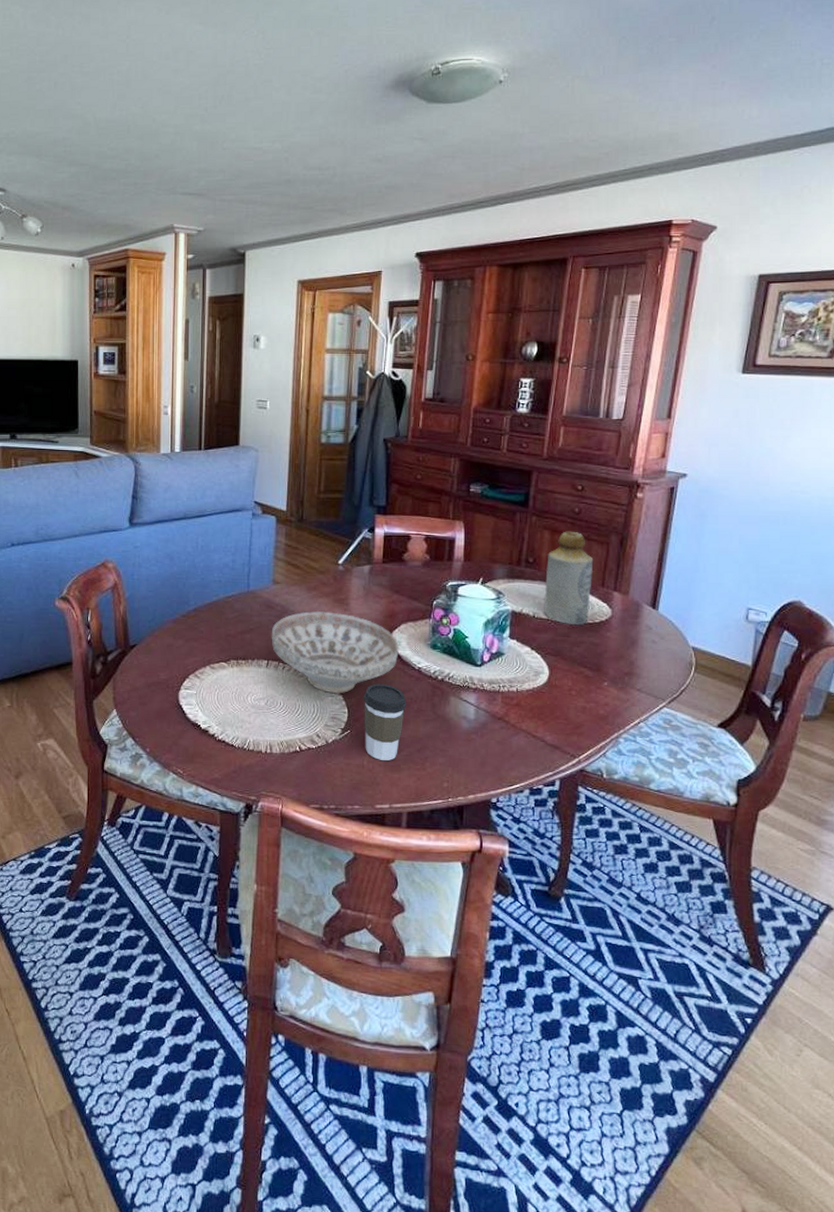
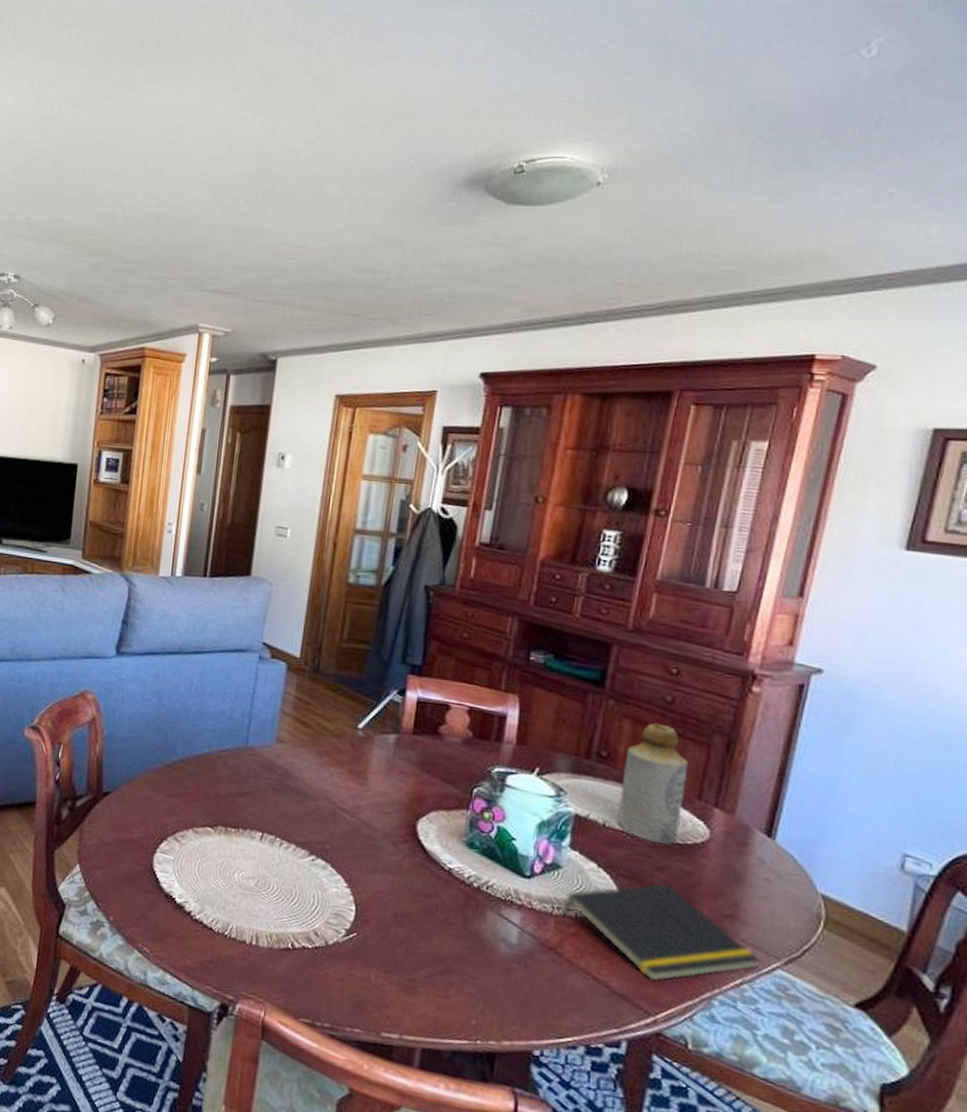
decorative bowl: present [271,611,399,694] -> none [268,780,426,886]
coffee cup: present [363,683,407,760] -> none [373,880,431,979]
notepad: none [507,656,652,731] -> present [562,883,761,982]

